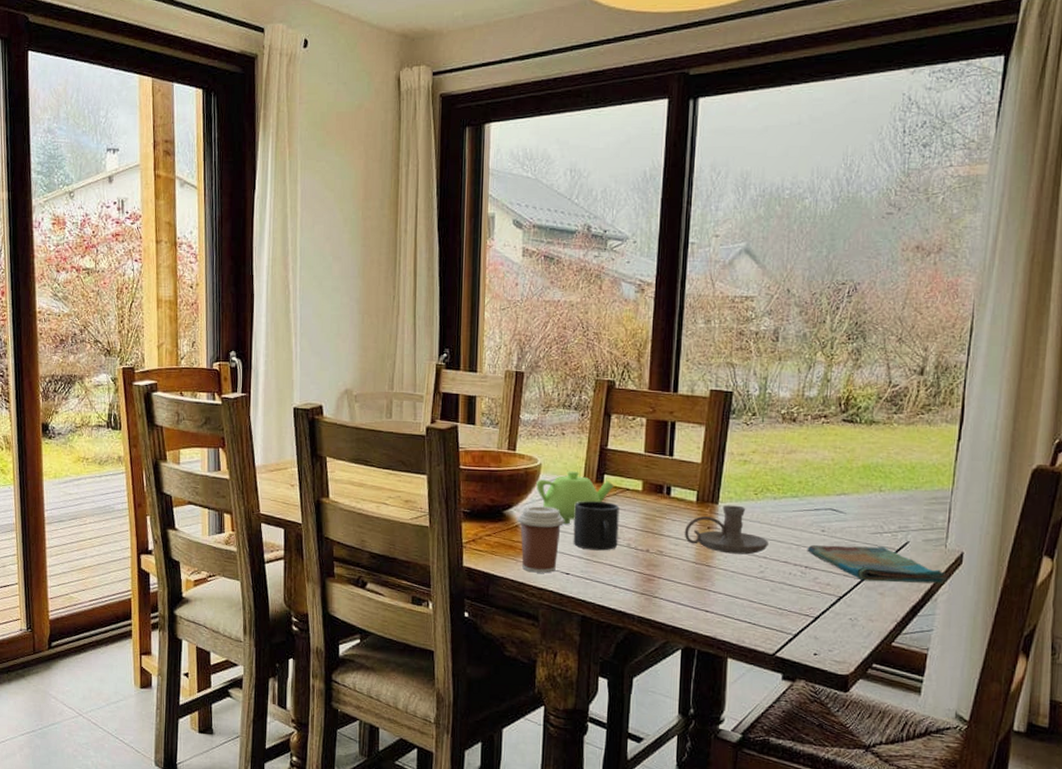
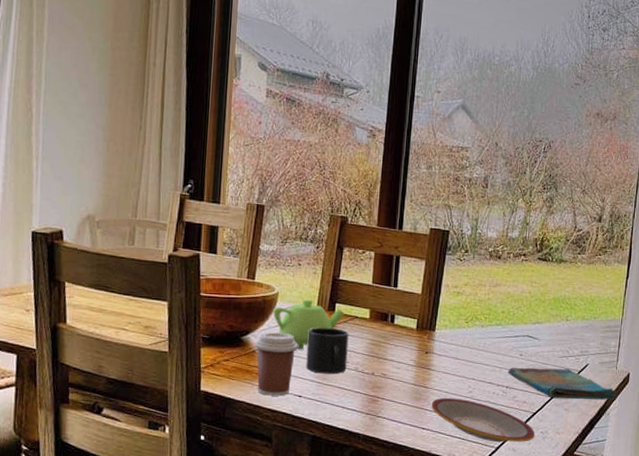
candle holder: present [684,505,769,555] -> none [405,332,477,377]
plate: none [715,577,842,630] -> present [431,397,535,443]

